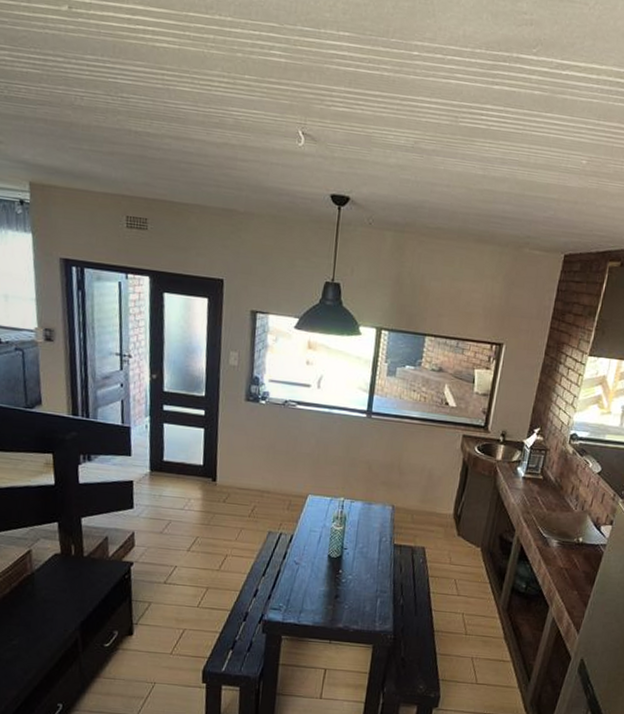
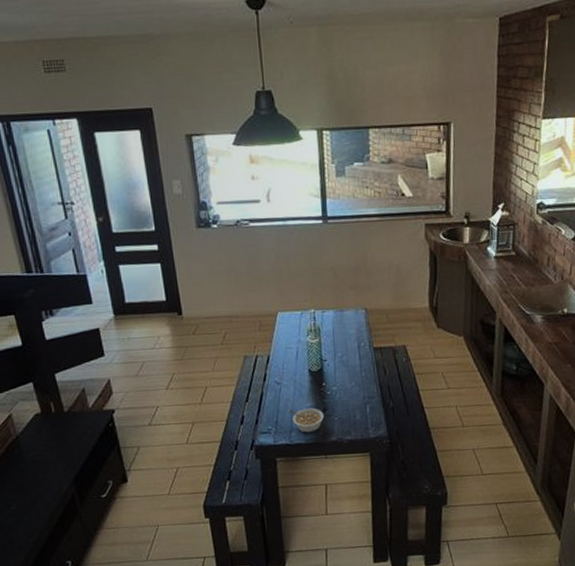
legume: none [302,591,335,616] -> present [288,408,324,433]

